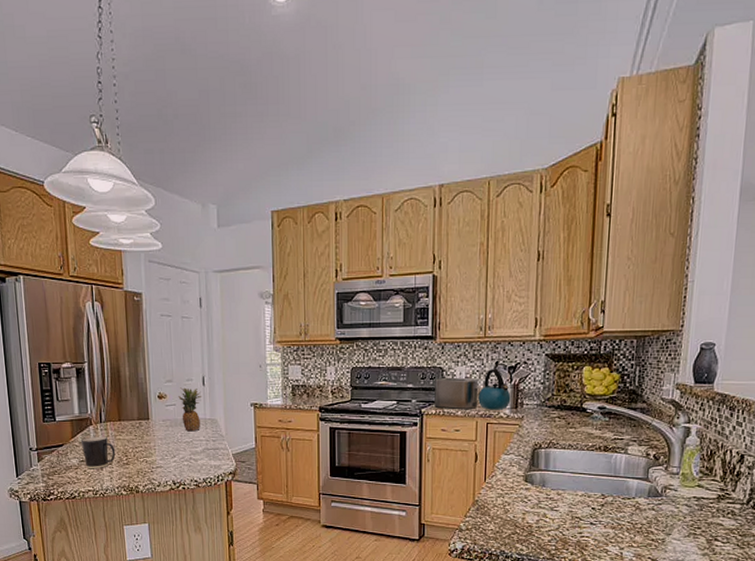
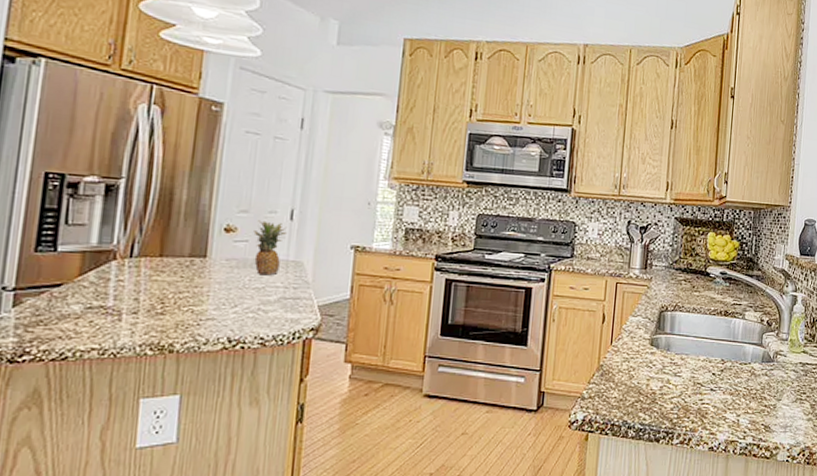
mug: present [80,436,116,469] -> none [92,275,147,320]
toaster: present [434,377,480,410] -> none [564,232,612,268]
kettle: present [478,369,511,410] -> none [609,228,641,270]

